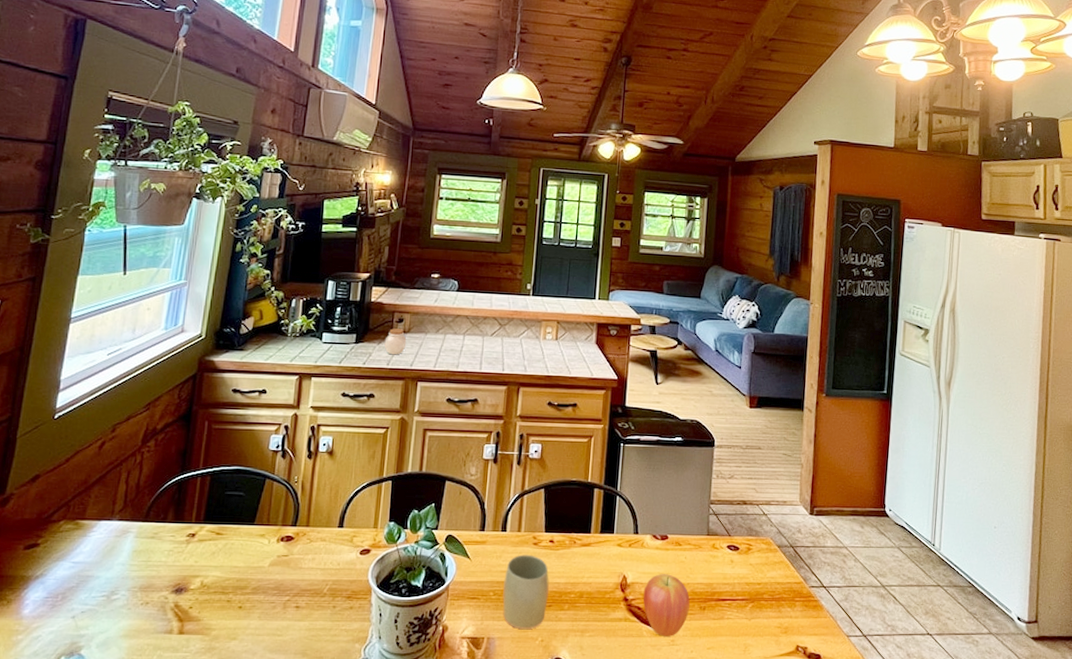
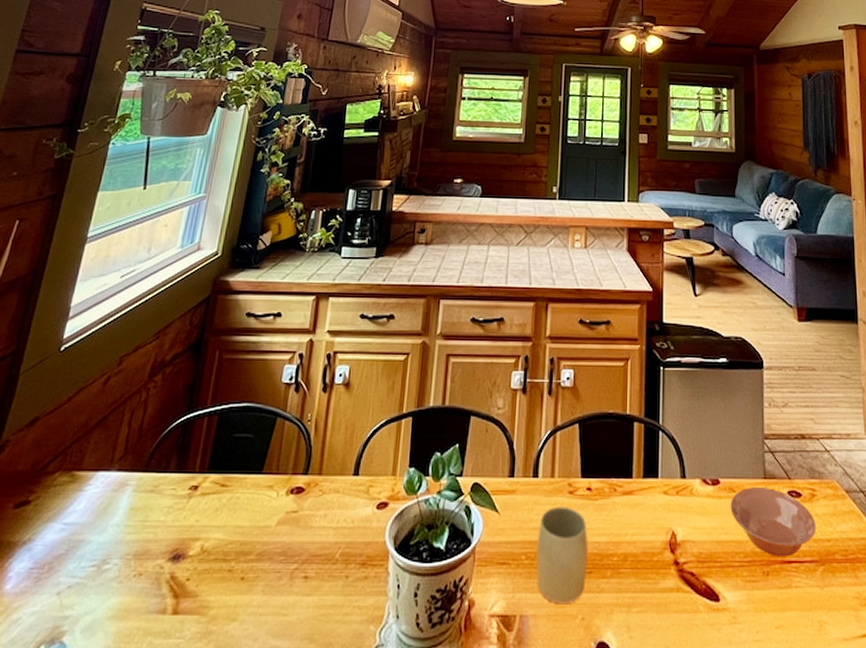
jar: present [384,328,407,355] -> none [405,240,429,270]
fruit: present [643,574,690,637] -> none [696,529,750,612]
bowl: none [676,542,749,596] -> present [730,488,816,557]

